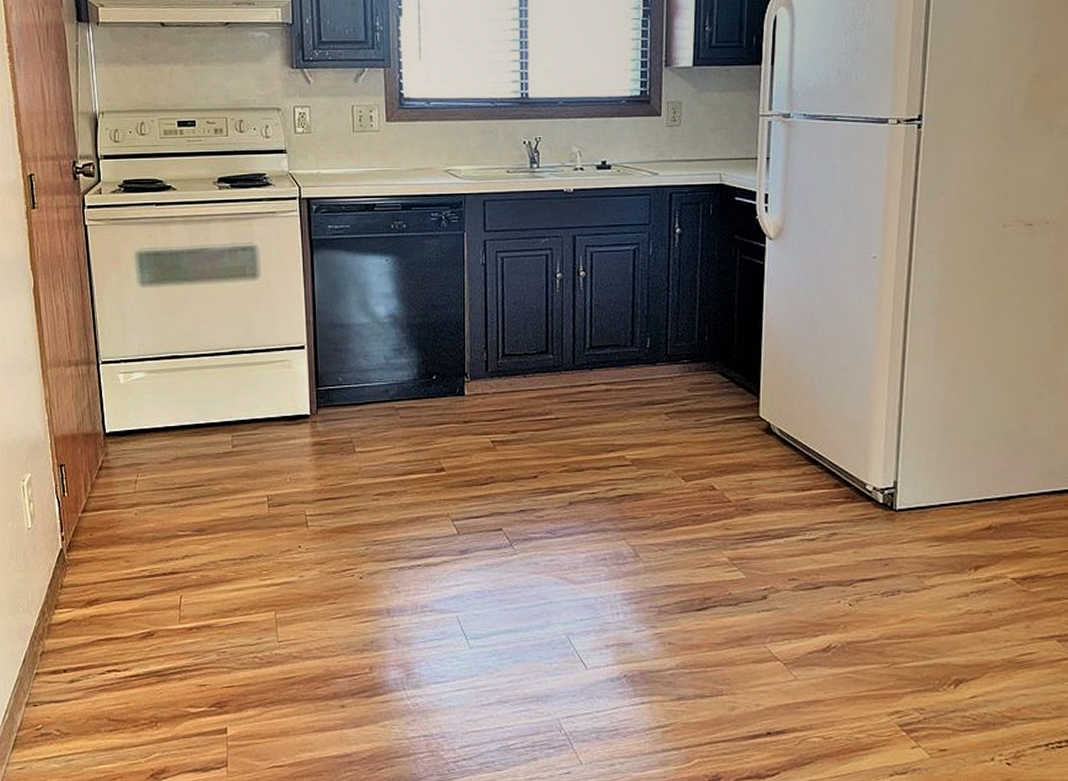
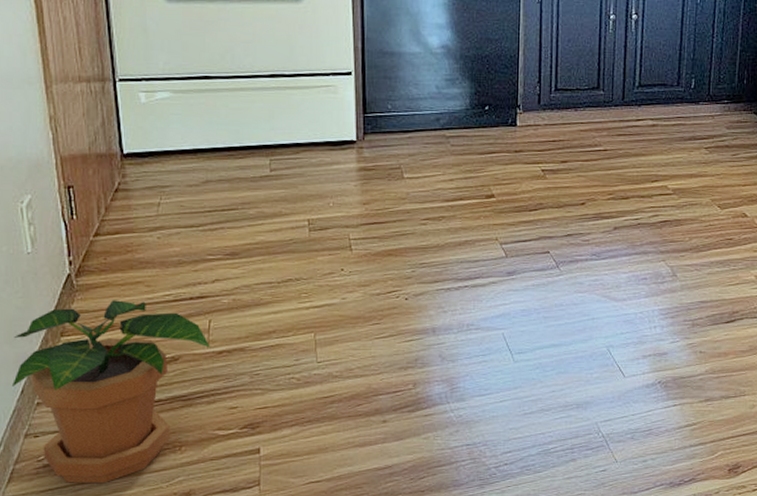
potted plant: none [15,575,182,756] -> present [11,300,211,484]

